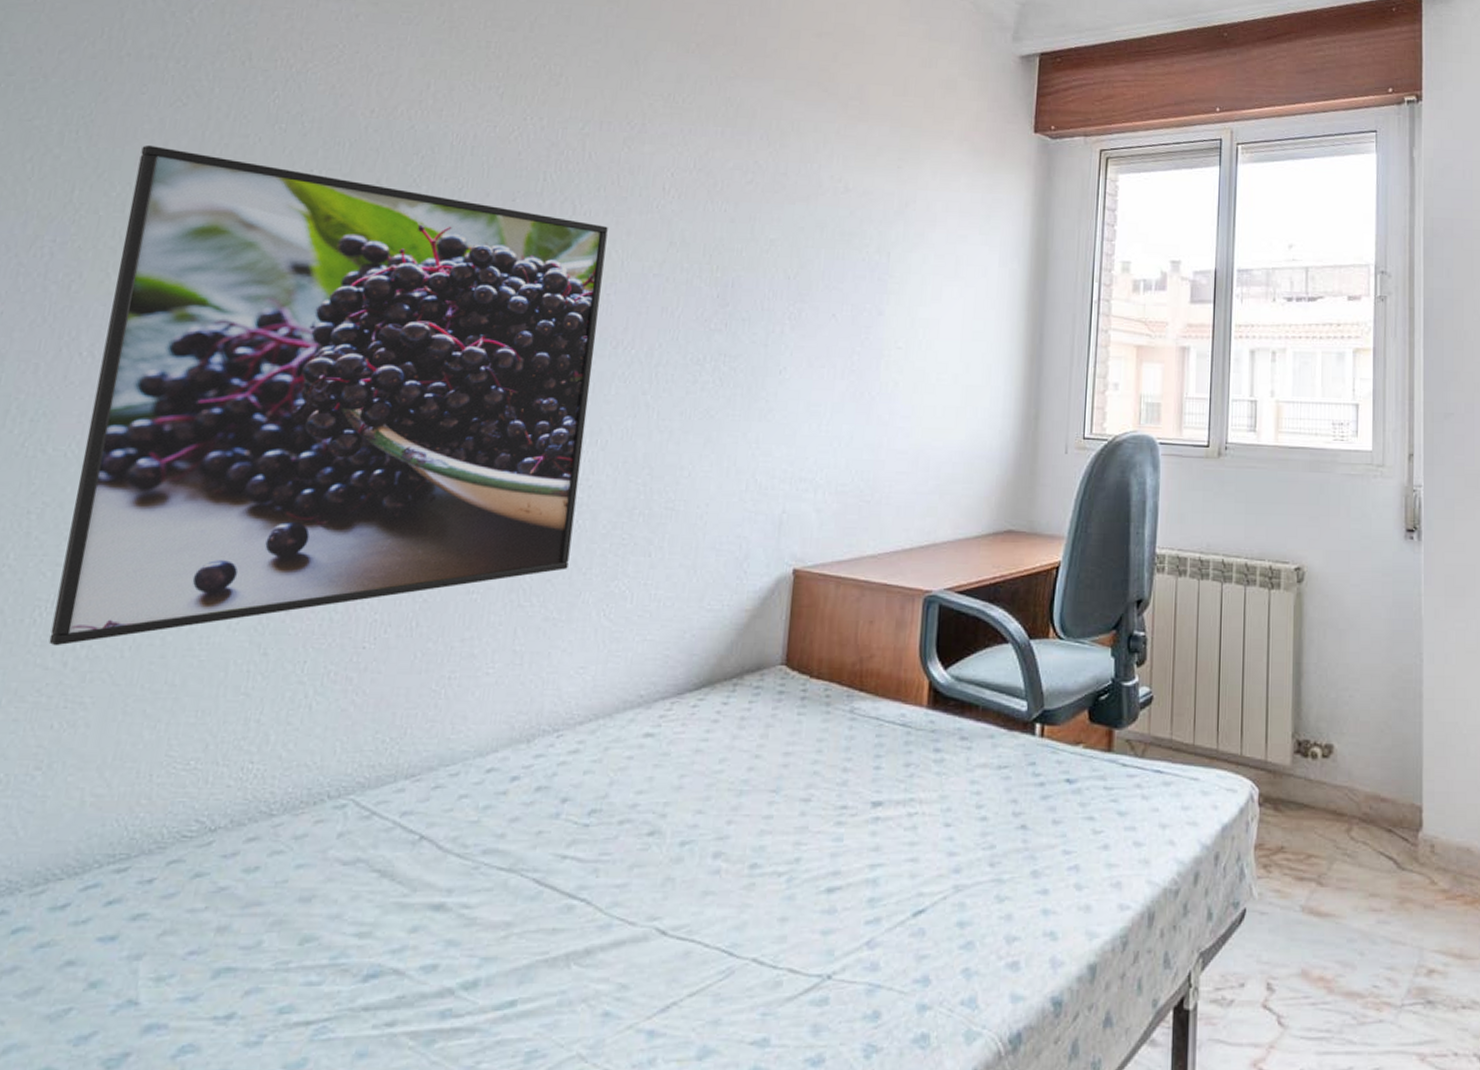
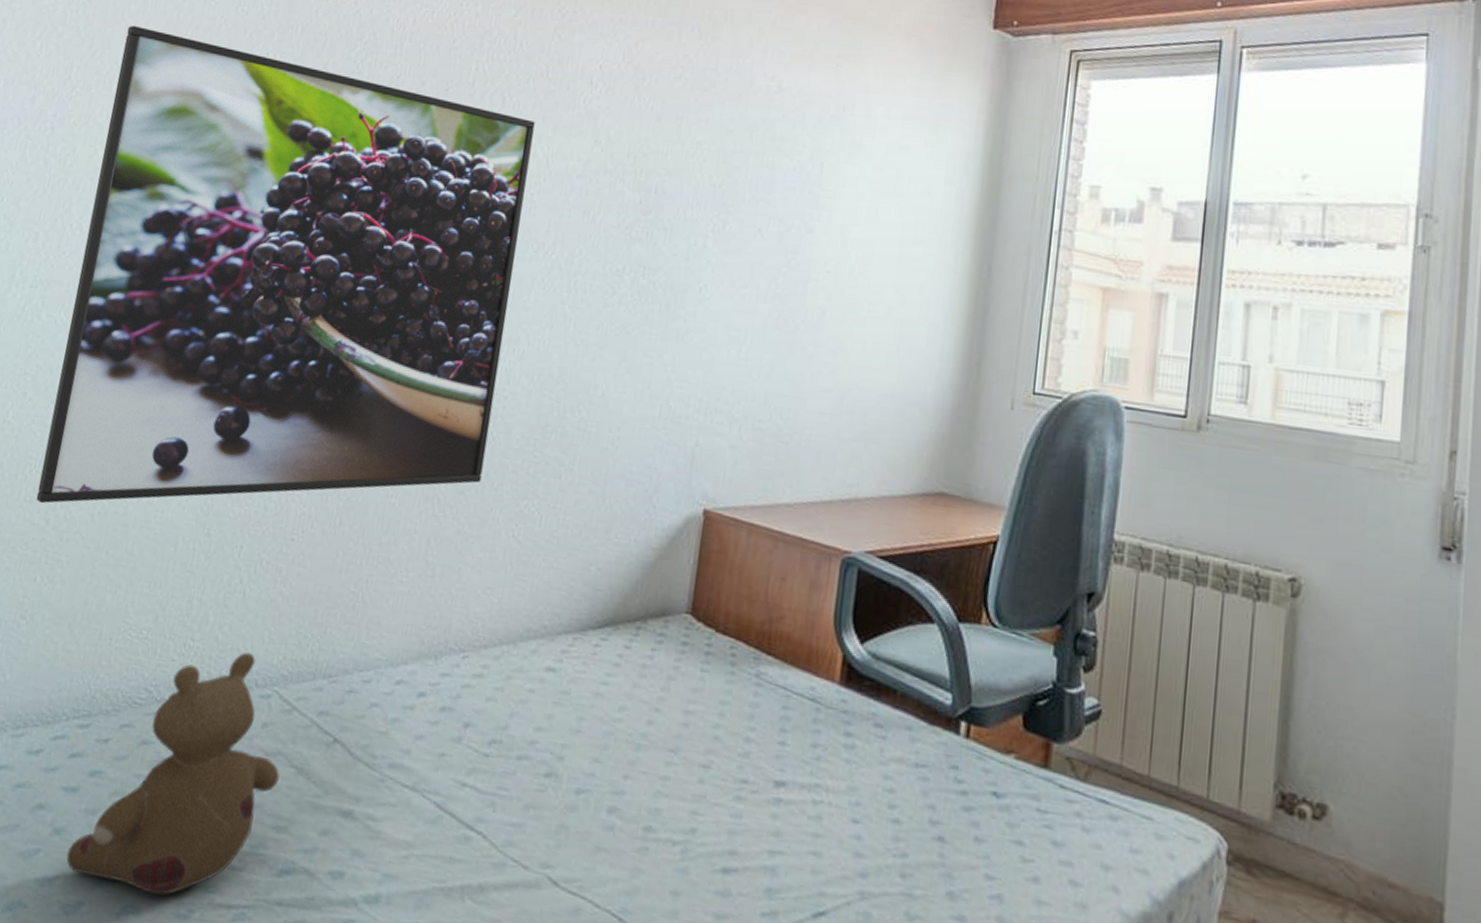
stuffed bear: none [106,765,360,1029] -> present [66,651,280,896]

